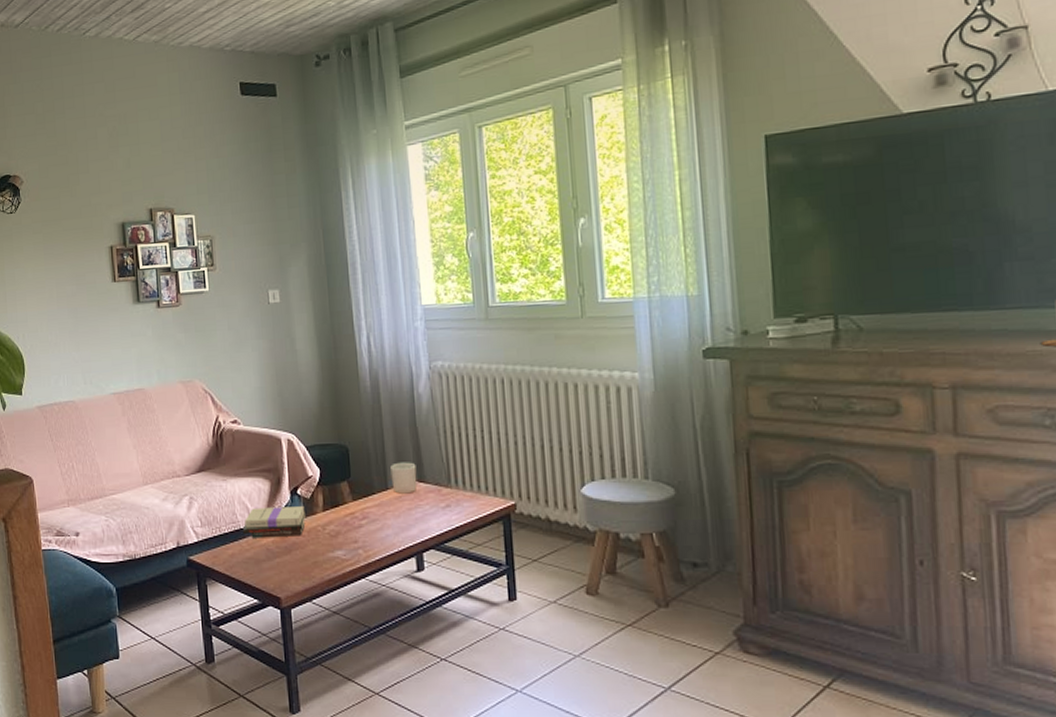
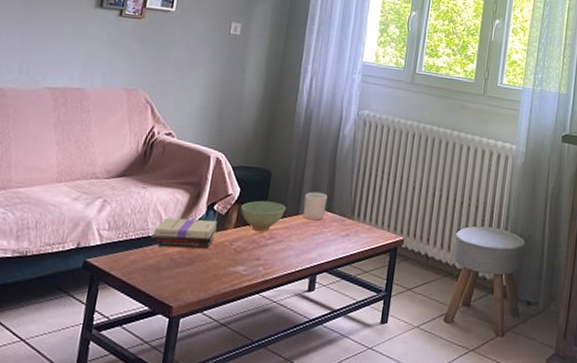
bowl: none [325,478,374,512] -> present [241,200,287,231]

